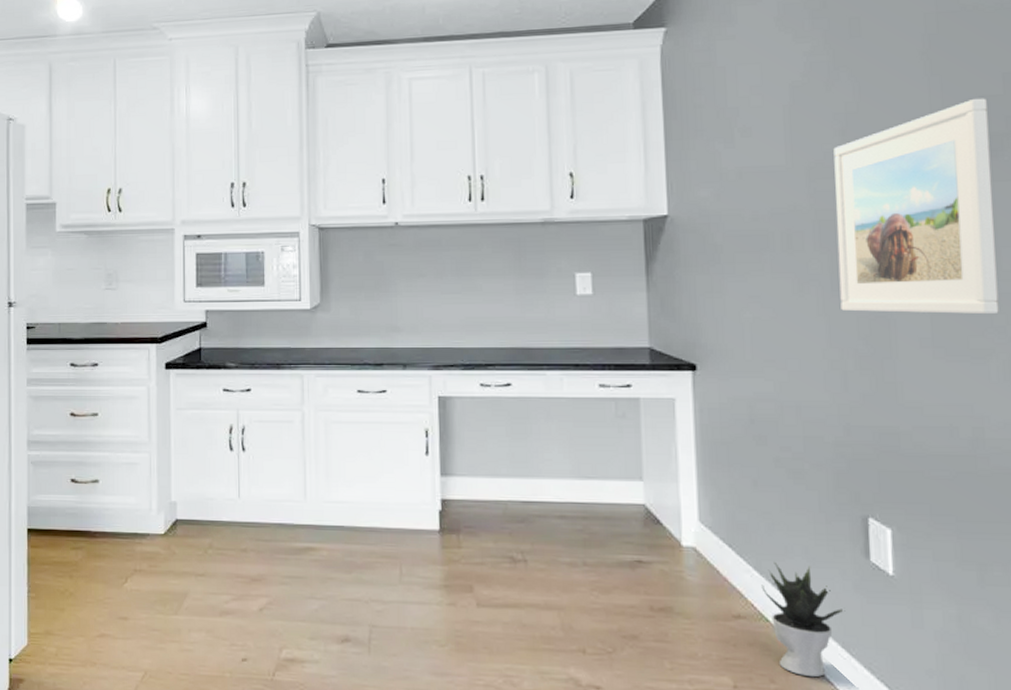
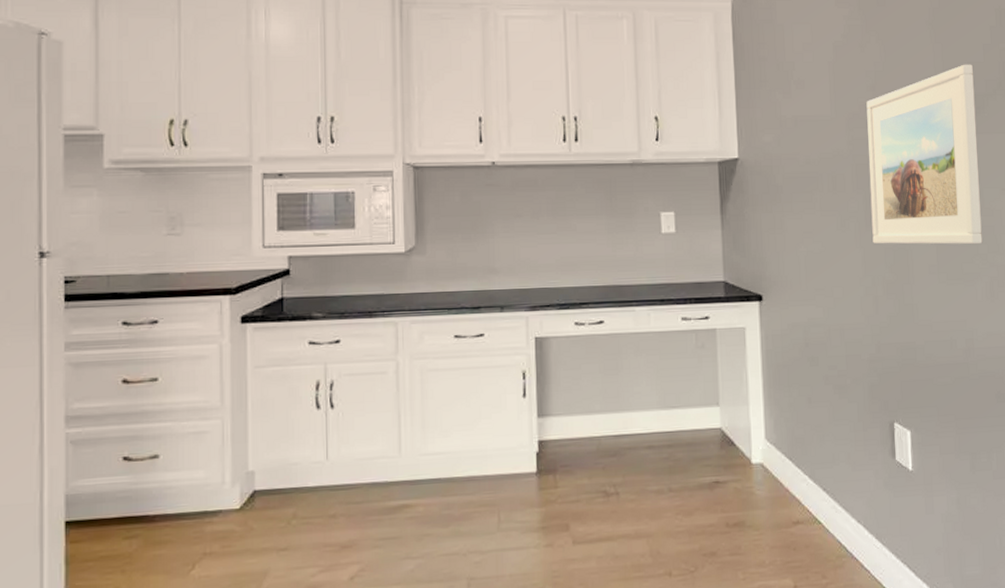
potted plant: present [761,561,846,677] -> none [815,469,878,568]

